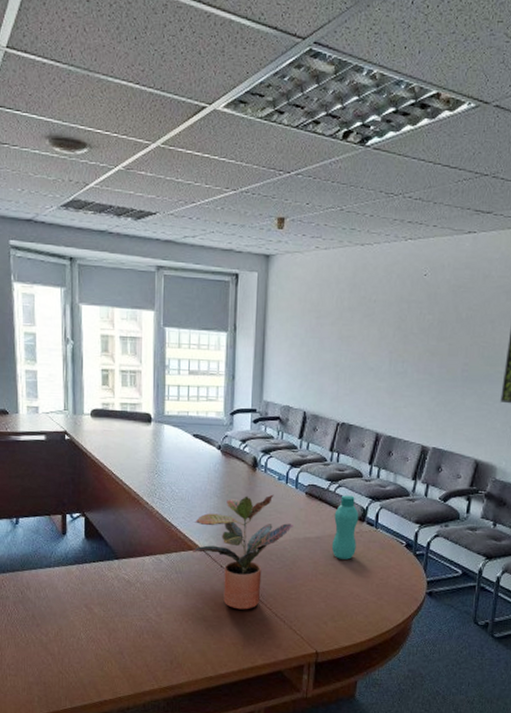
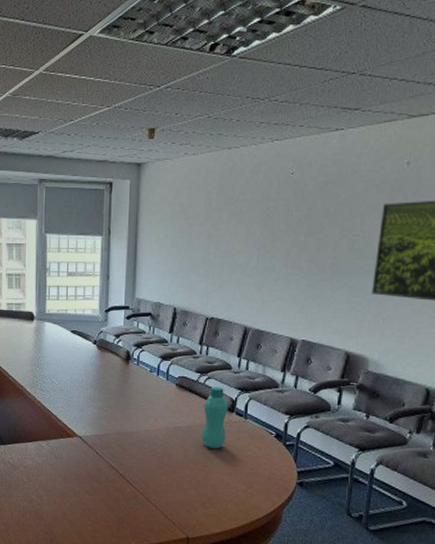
potted plant: present [193,494,294,610] -> none [71,386,165,495]

